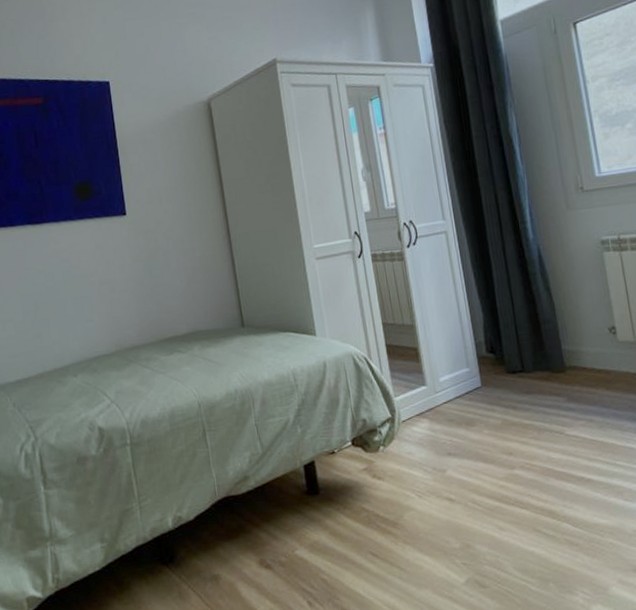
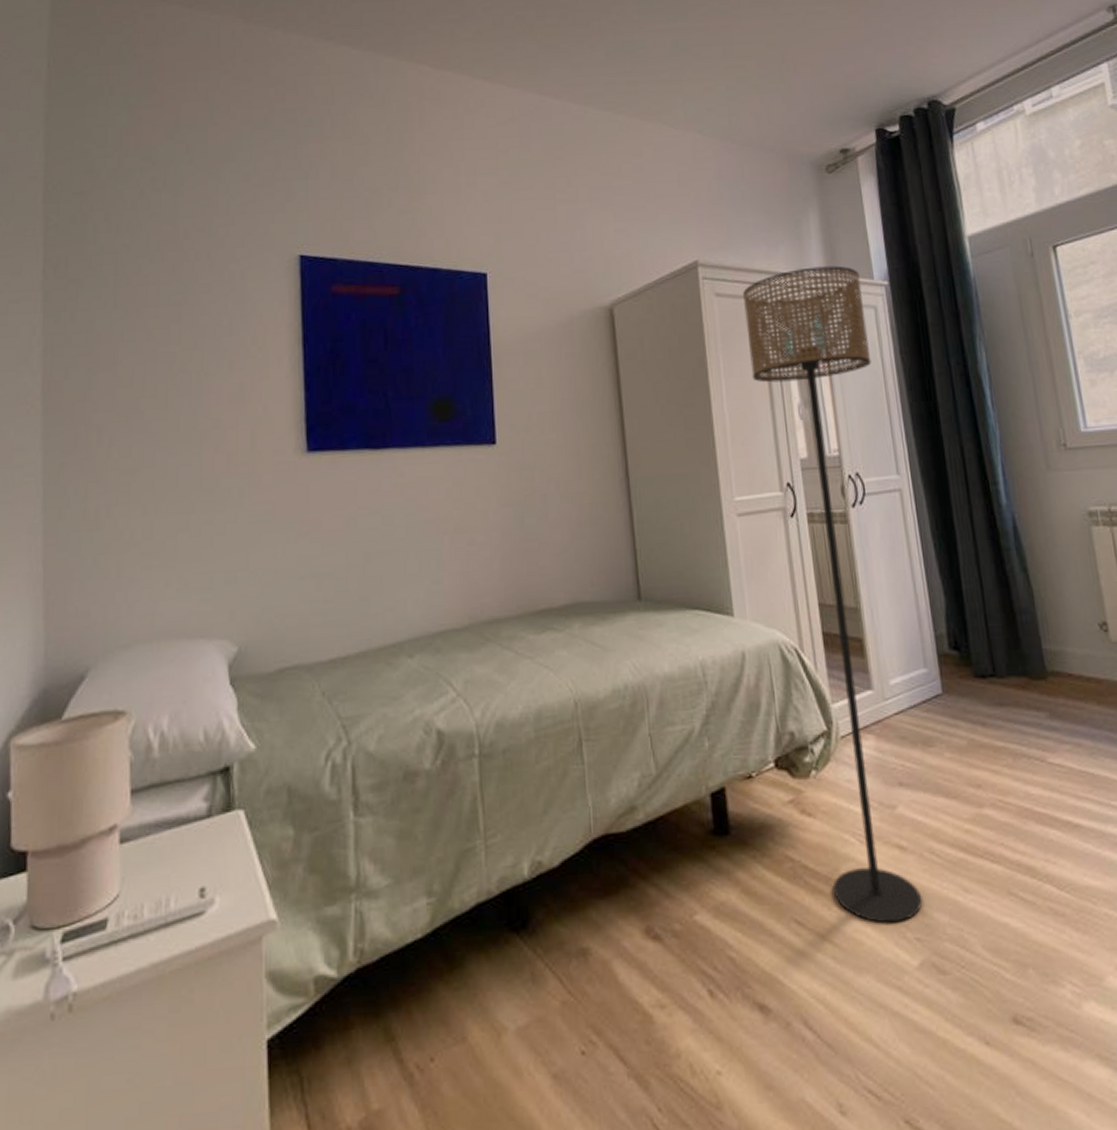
floor lamp: none [313,54,467,554] -> present [742,265,922,924]

